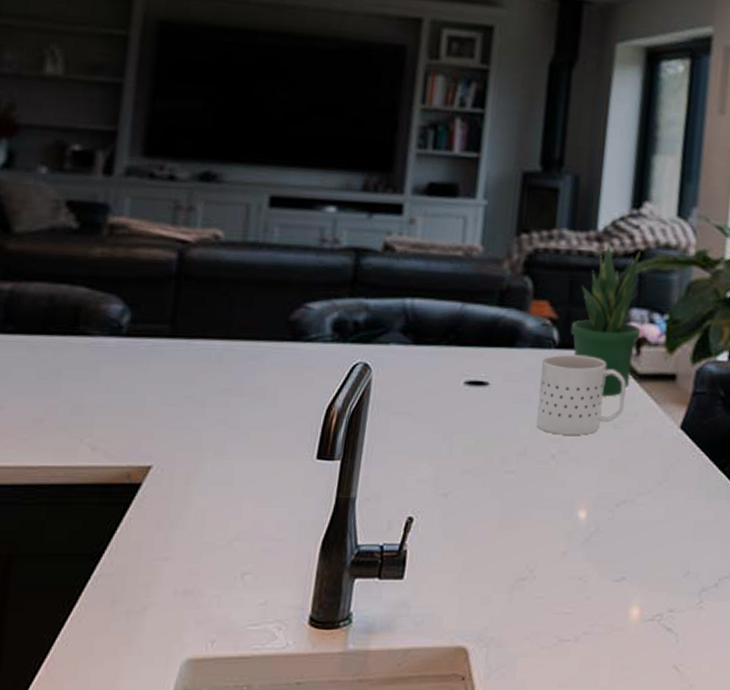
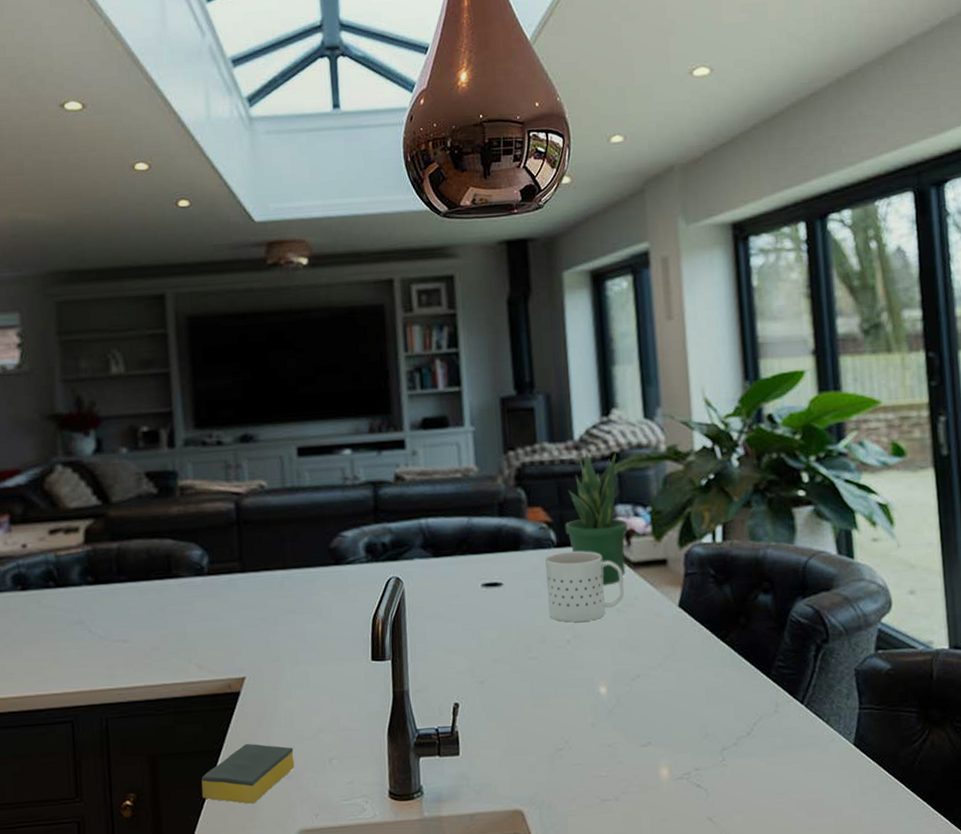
sponge: none [66,548,198,623] -> present [201,743,295,804]

